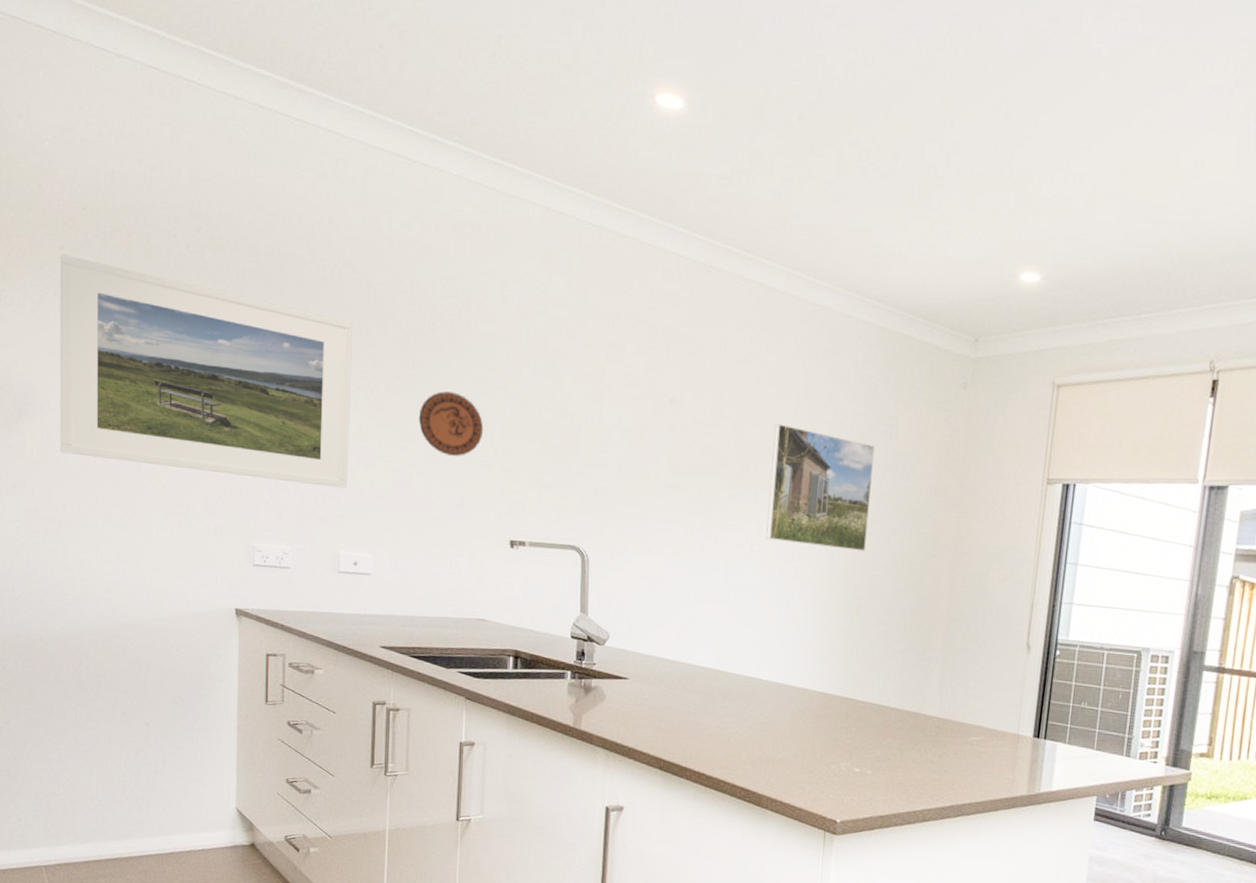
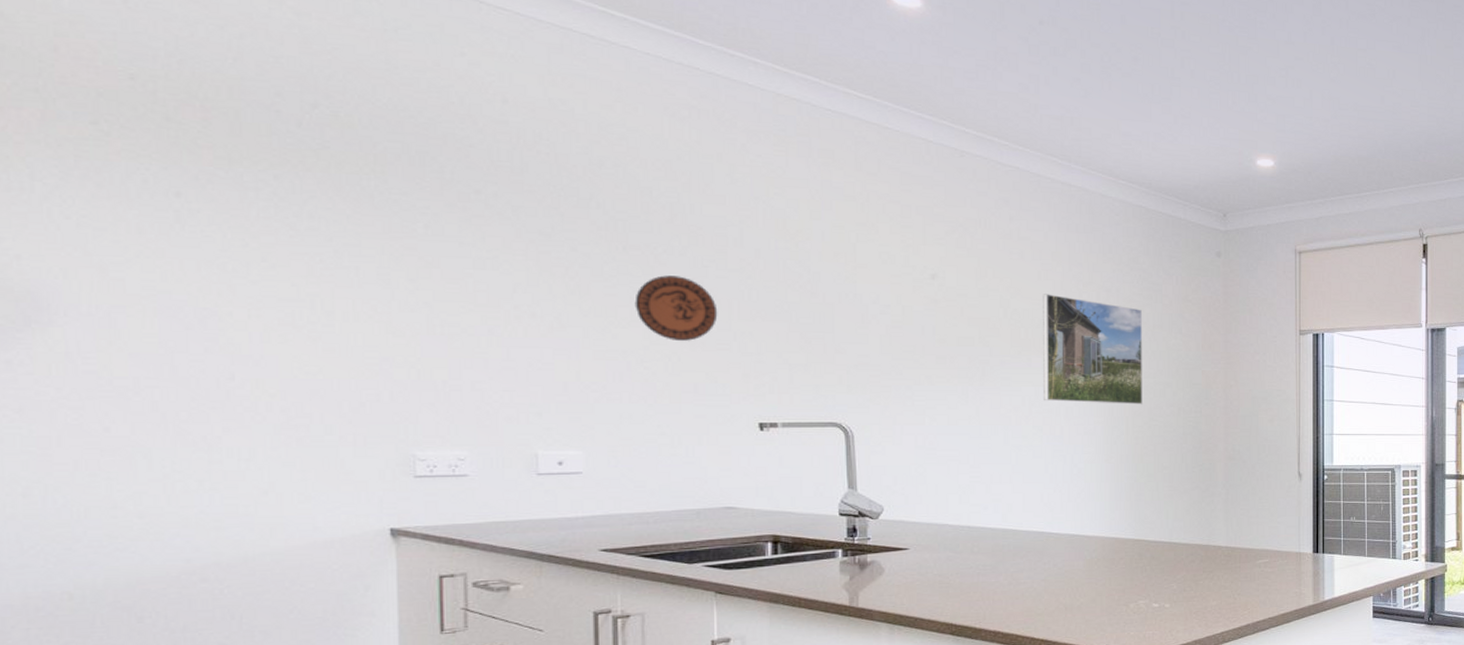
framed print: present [59,254,353,488] -> none [91,130,545,383]

